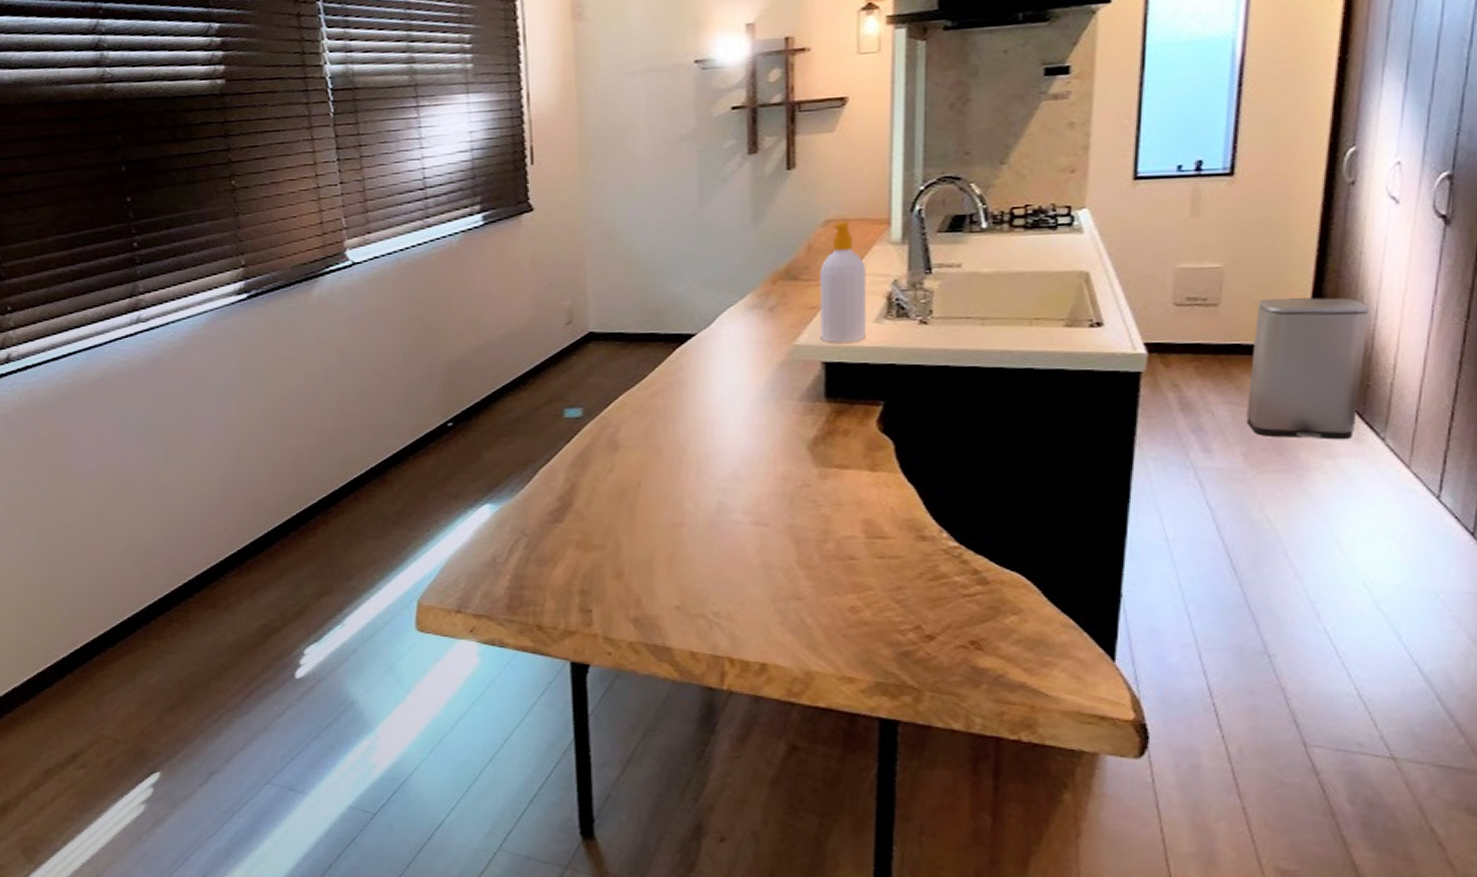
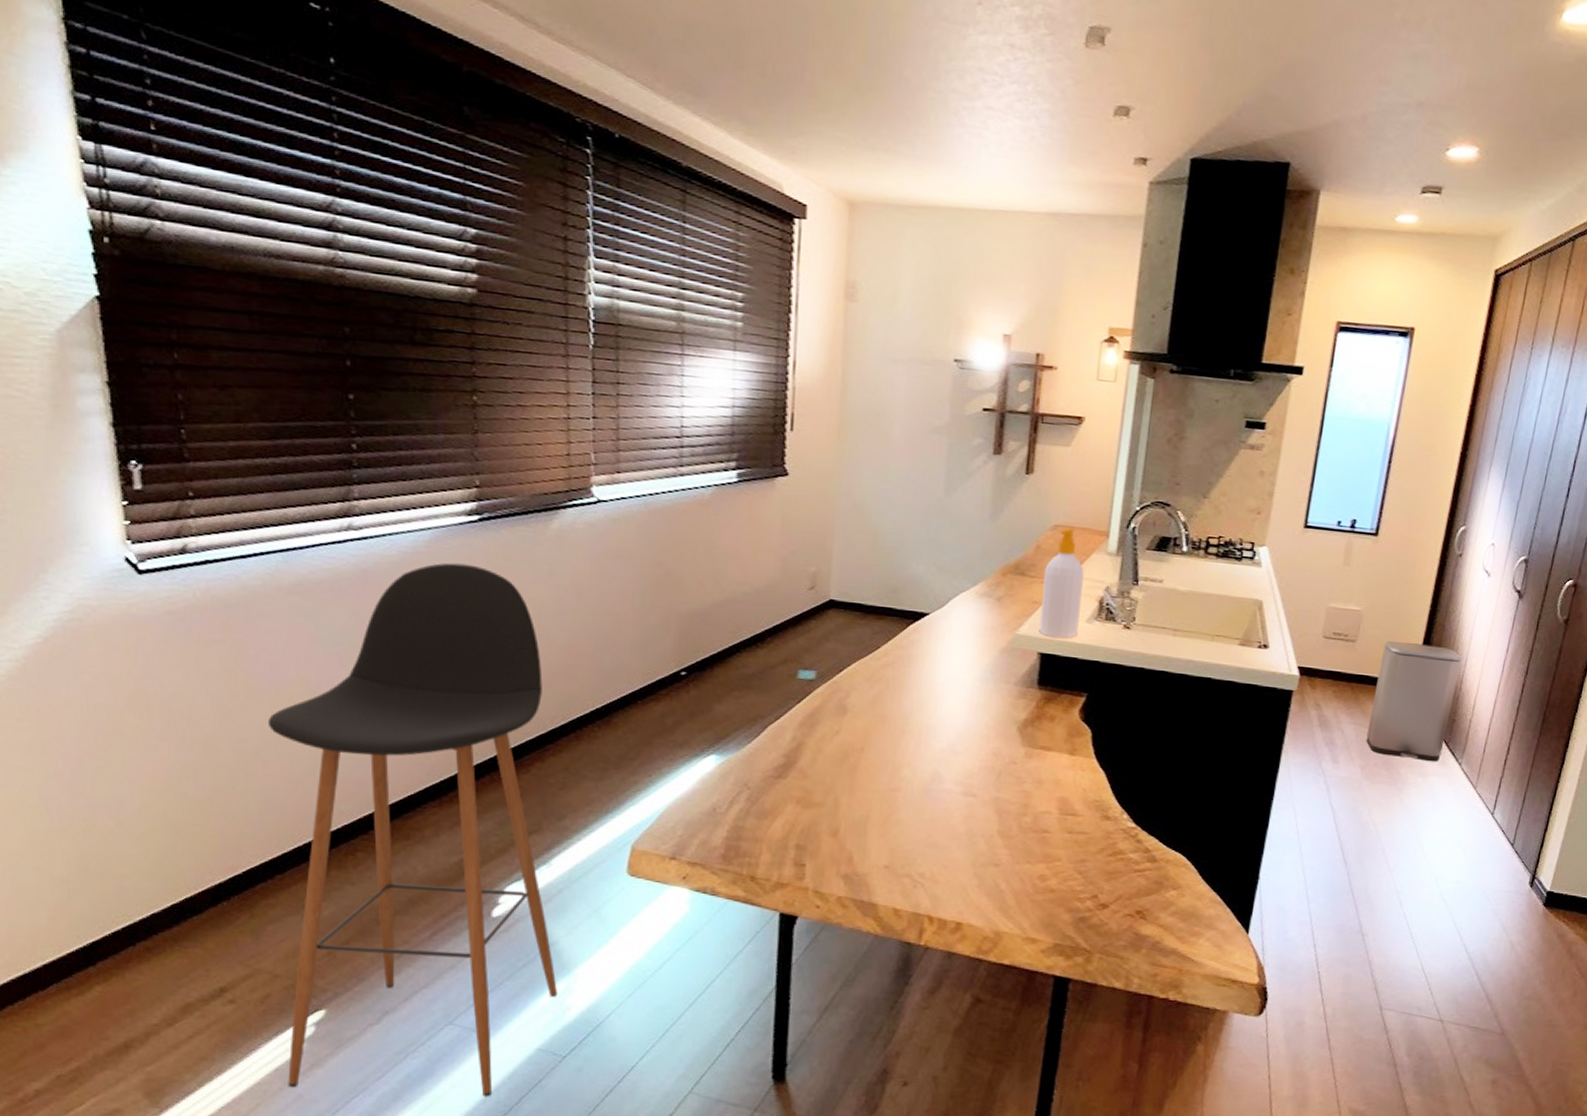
bar stool: none [88,341,363,854] -> present [267,562,558,1097]

